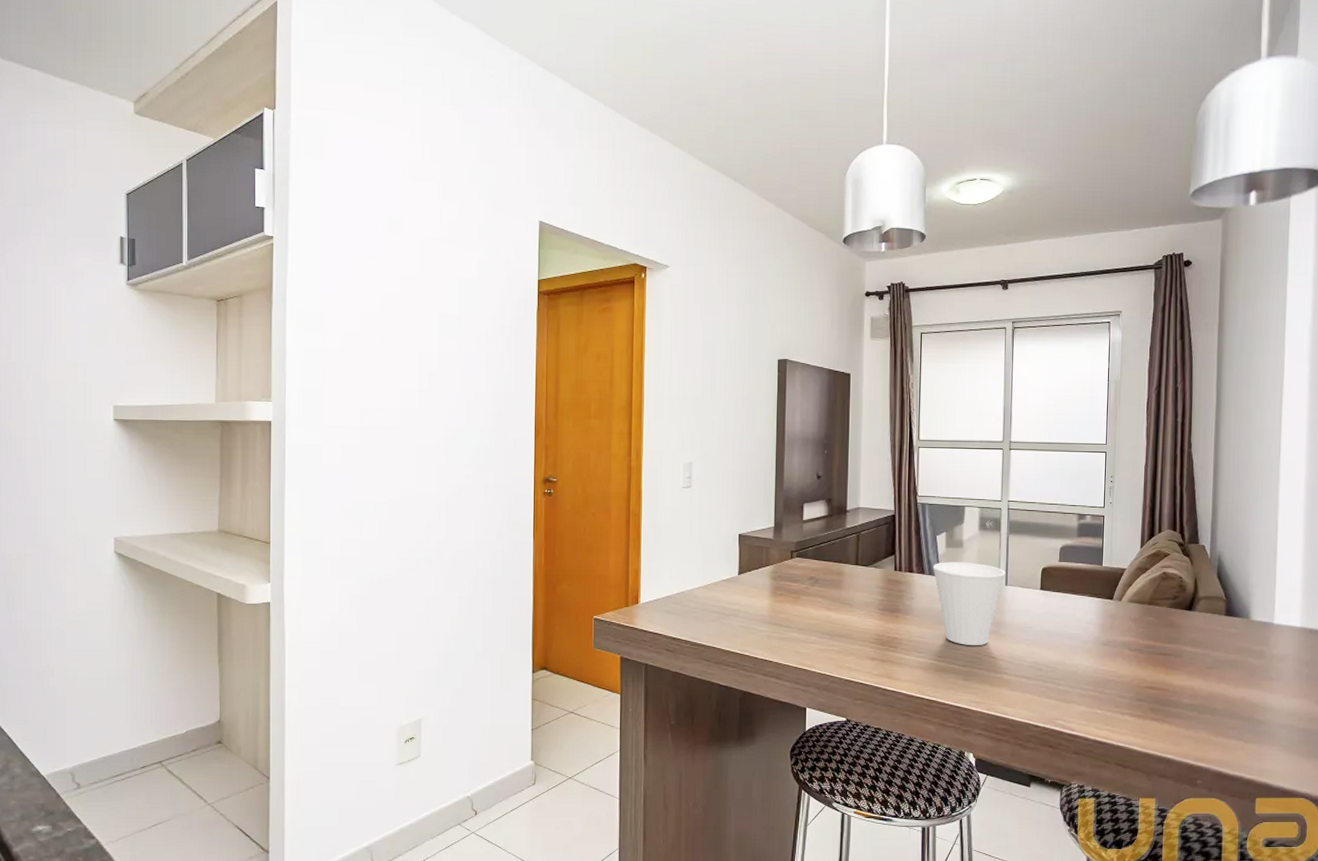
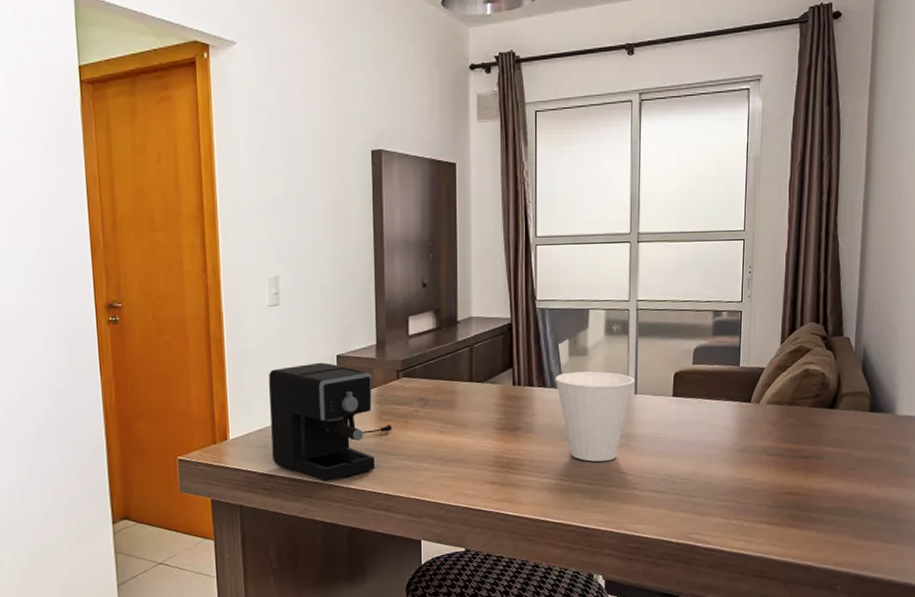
coffee maker: none [677,539,785,648] -> present [268,362,393,482]

